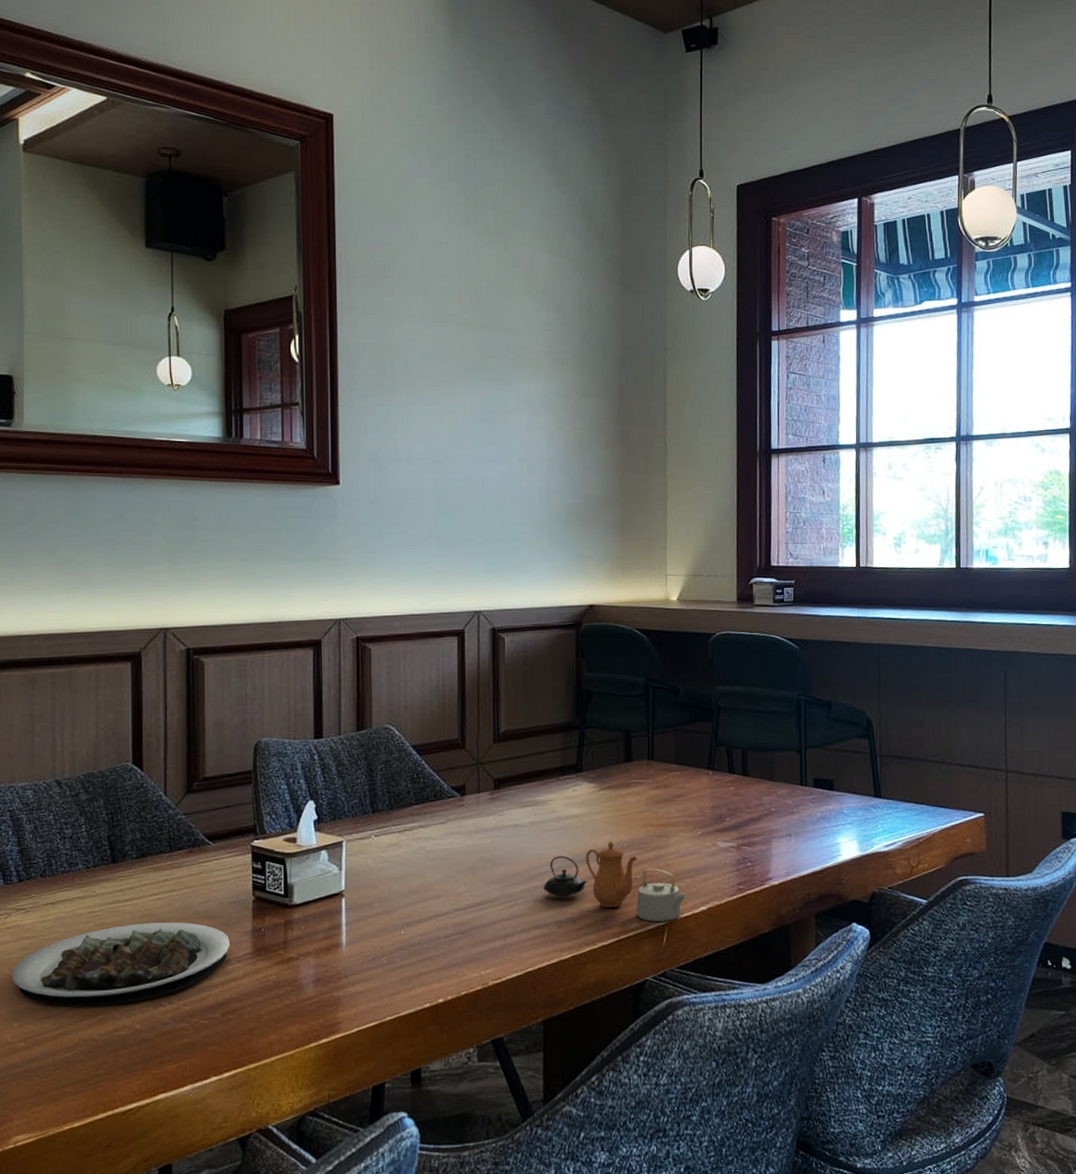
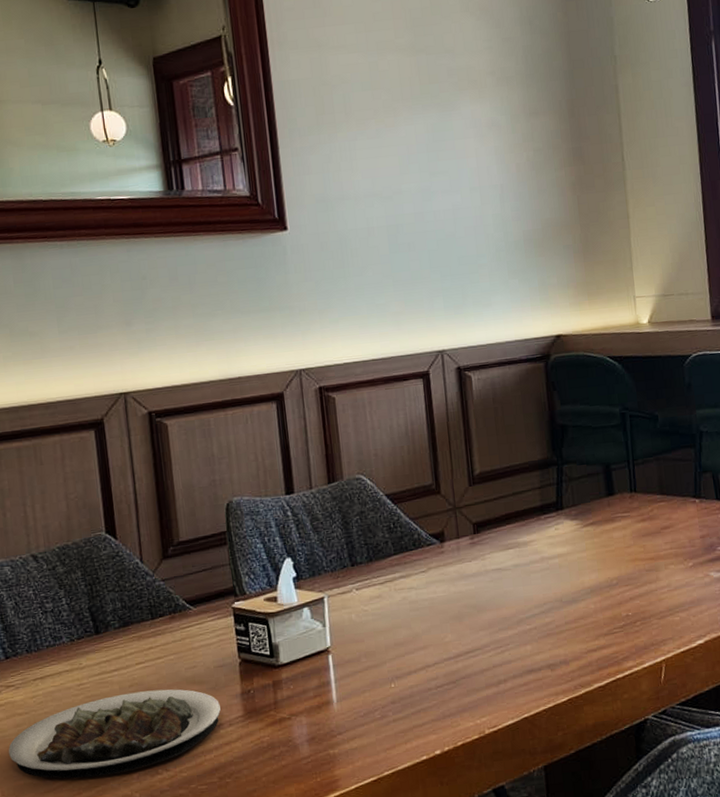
teapot: present [543,842,687,922] -> none [532,579,682,659]

